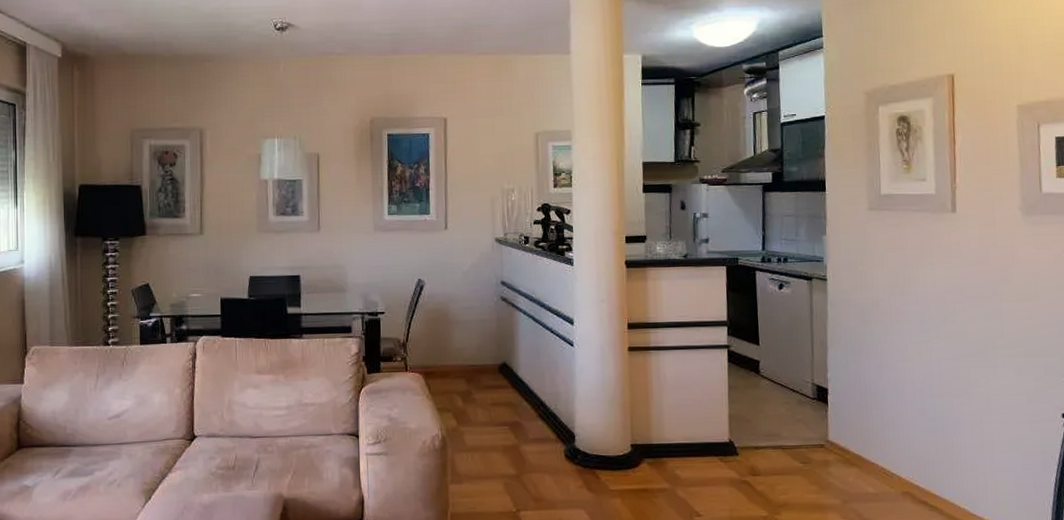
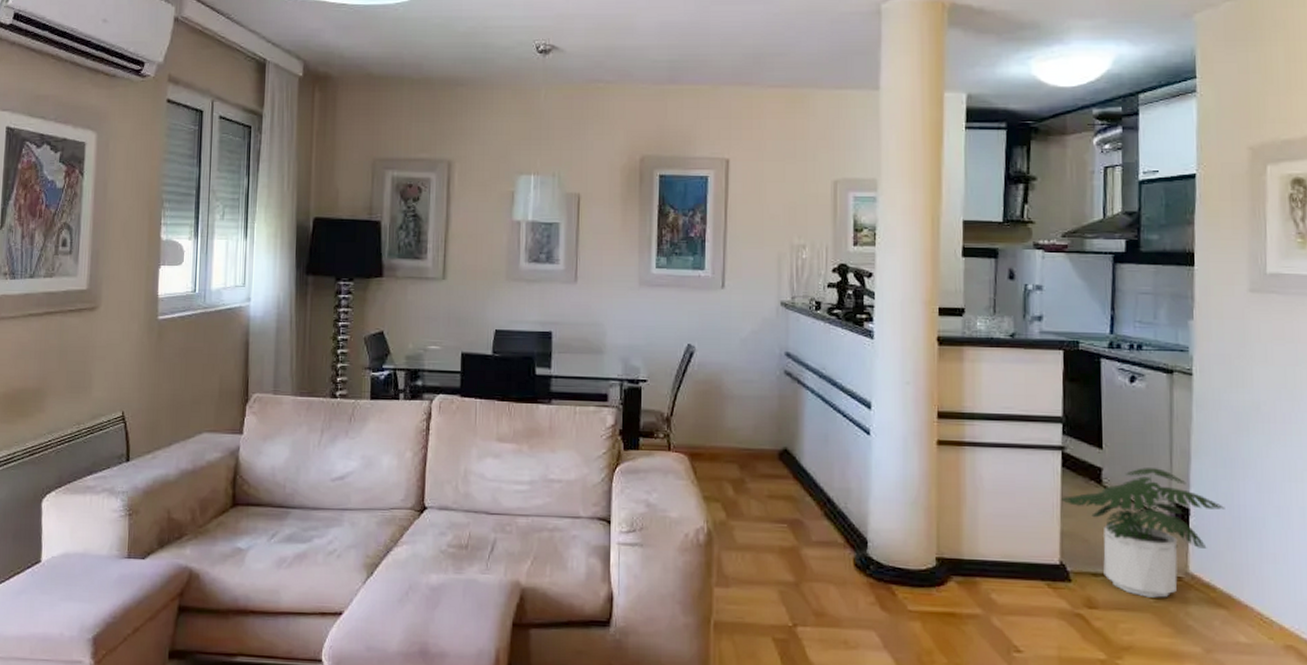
potted plant: none [727,358,855,463] -> present [1060,468,1225,598]

